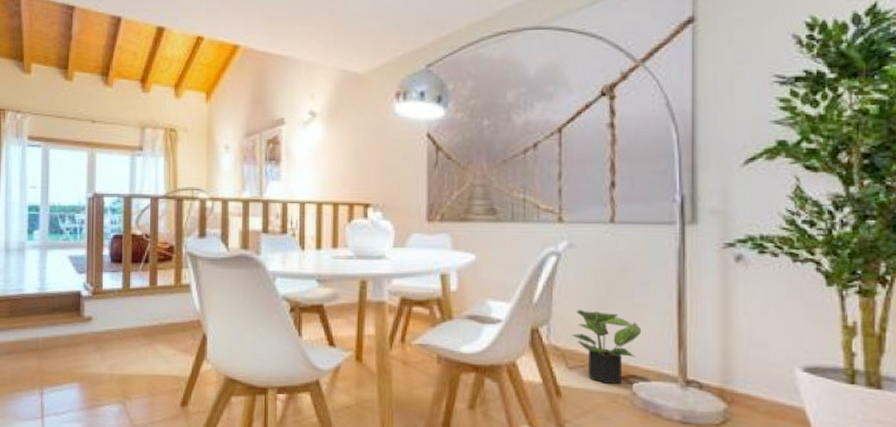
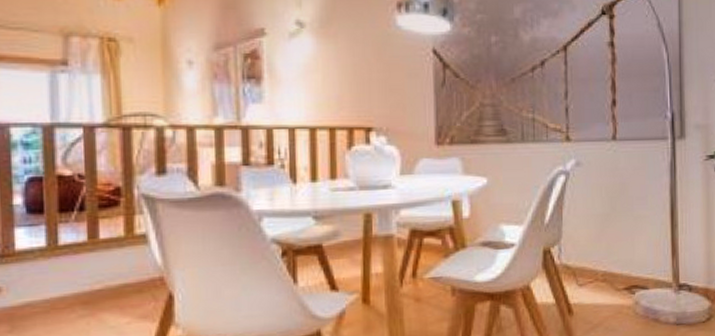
potted plant: present [570,309,642,384] -> none [580,227,642,296]

